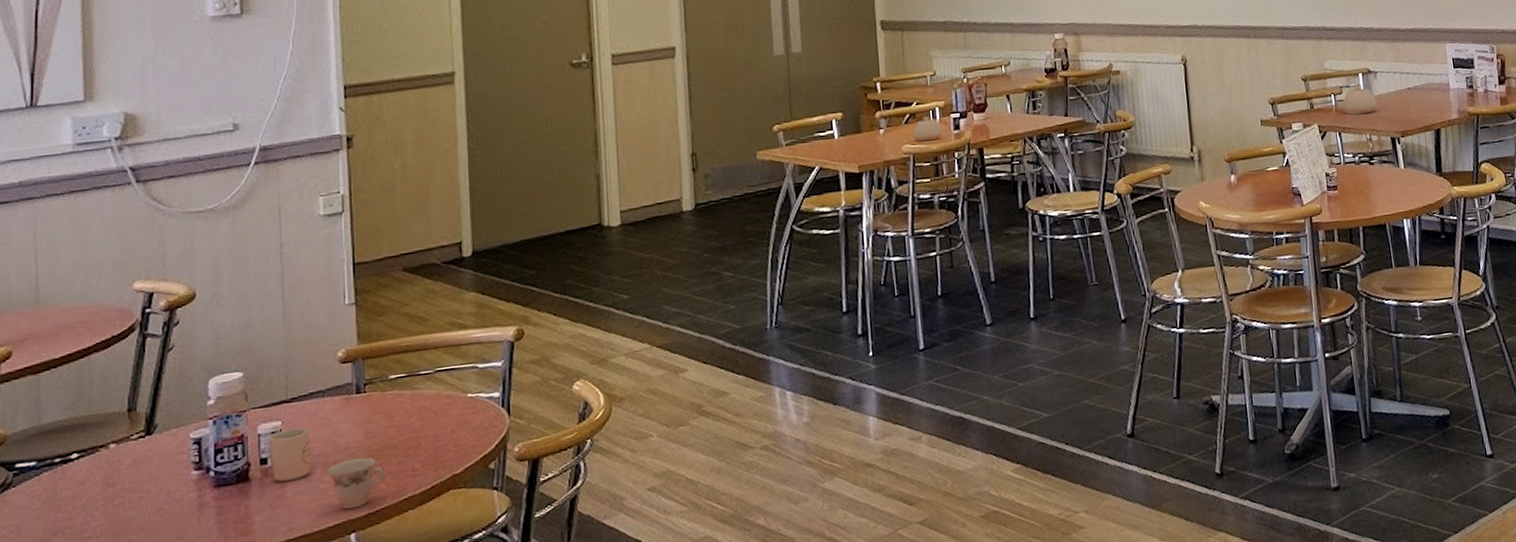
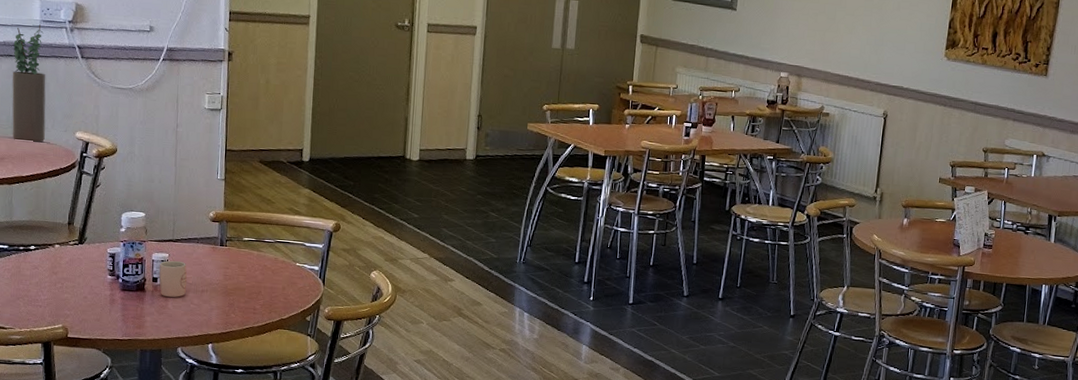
vase: none [33,149,87,312] -> present [12,24,46,143]
teacup: present [327,457,384,510] -> none [197,291,235,327]
sugar bowl: present [912,116,943,142] -> none [651,121,676,142]
sugar bowl: present [1341,85,1377,115] -> none [1012,164,1044,191]

